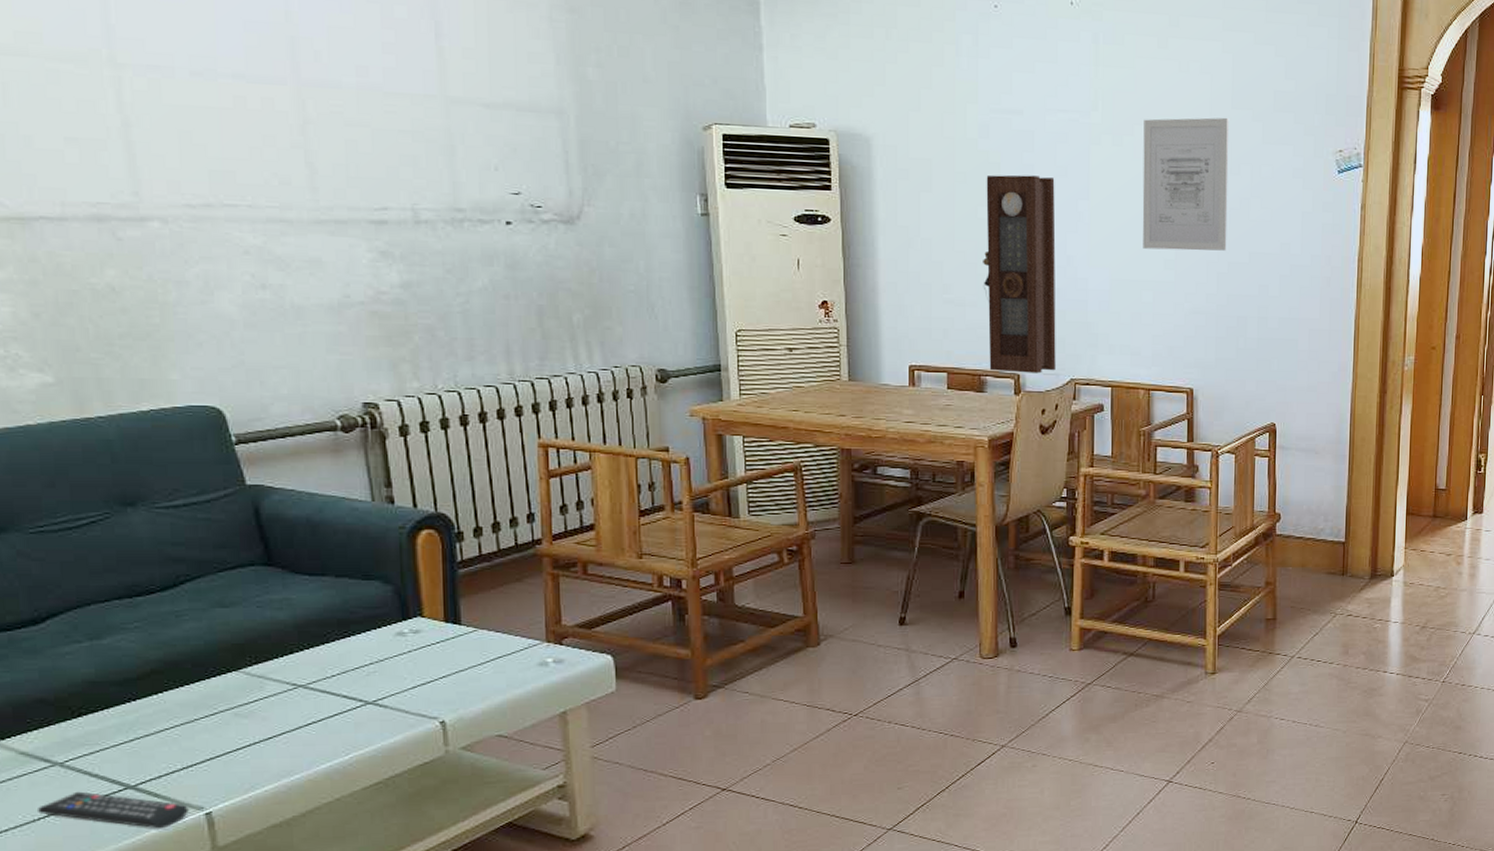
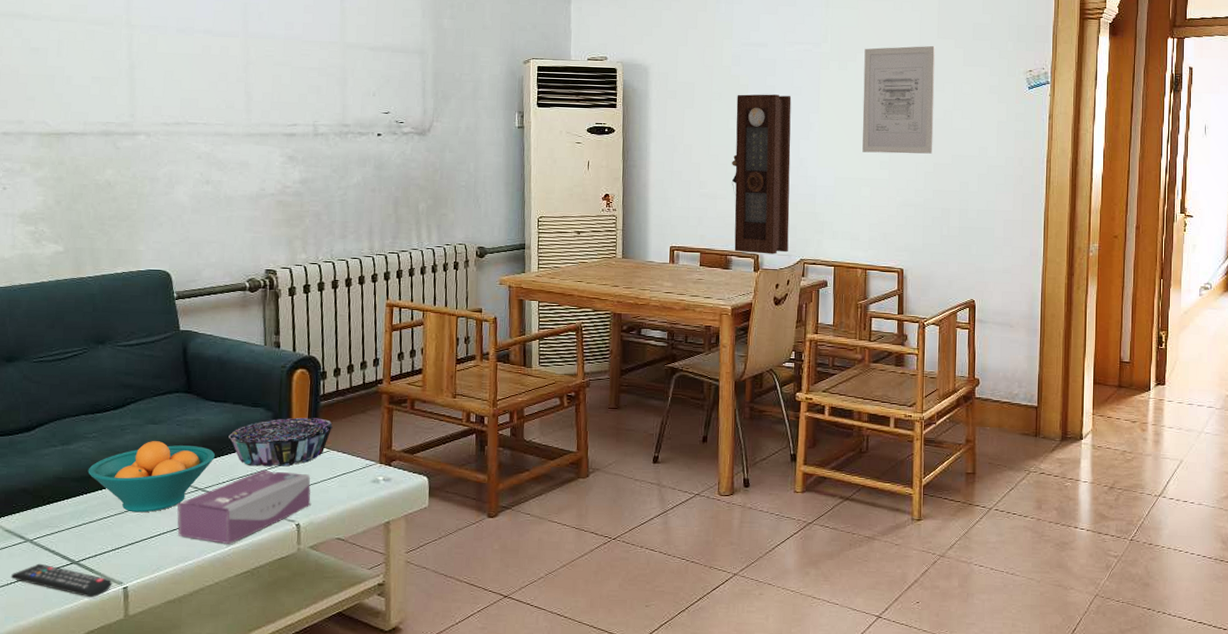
fruit bowl: none [133,629,316,720] -> present [88,441,215,513]
tissue box: none [271,657,458,751] -> present [177,469,311,544]
decorative bowl: none [333,590,478,654] -> present [228,417,333,467]

